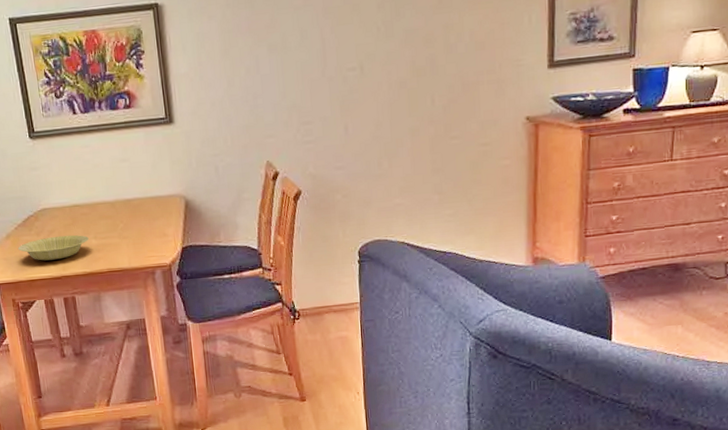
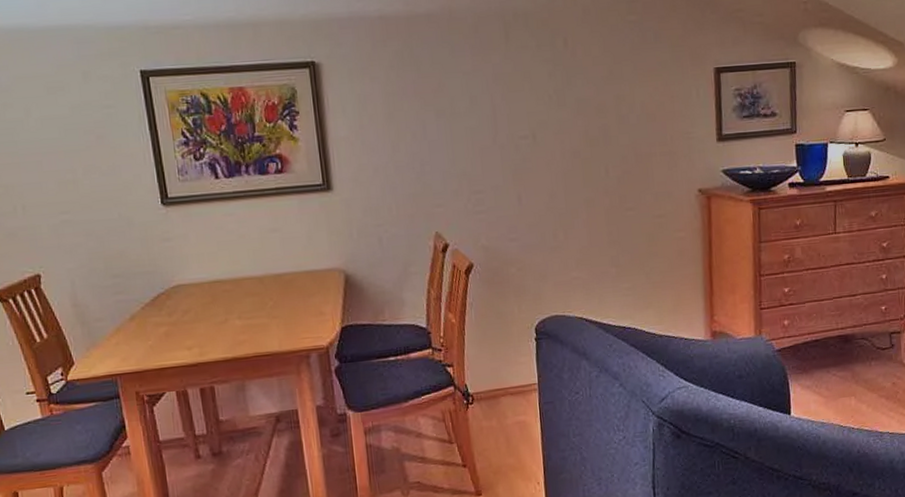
bowl: present [17,235,89,261] -> none [143,315,232,346]

